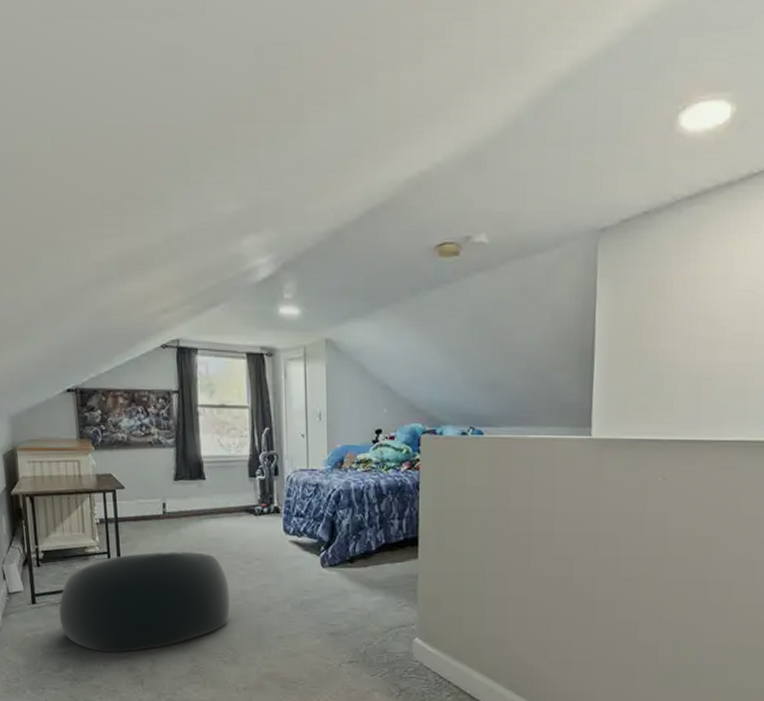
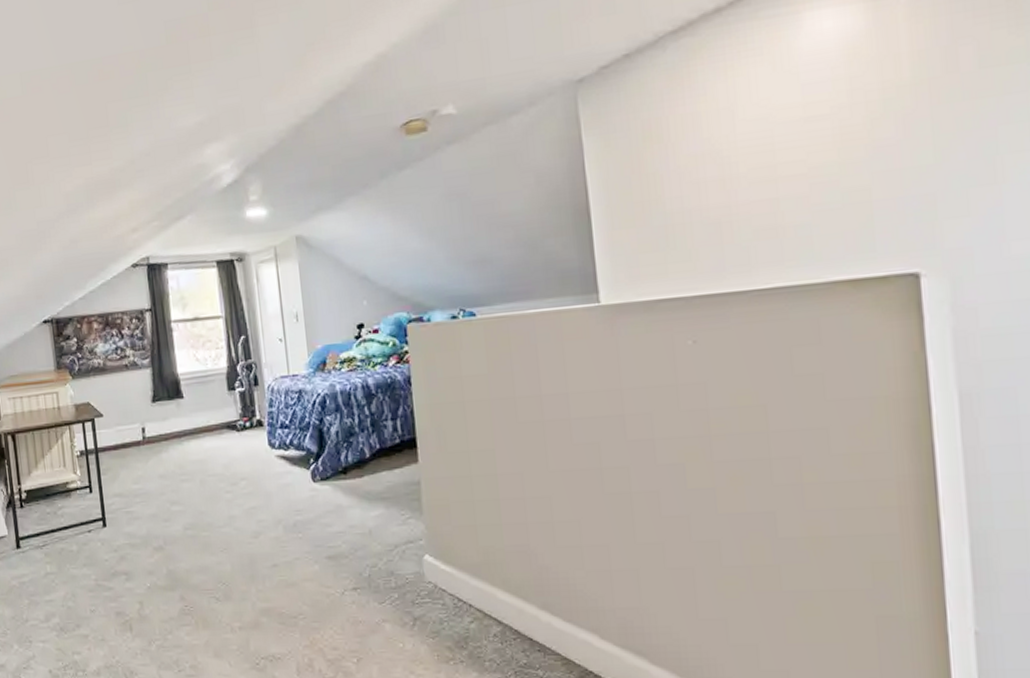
bean bag chair: present [59,552,230,652] -> none [43,477,218,596]

